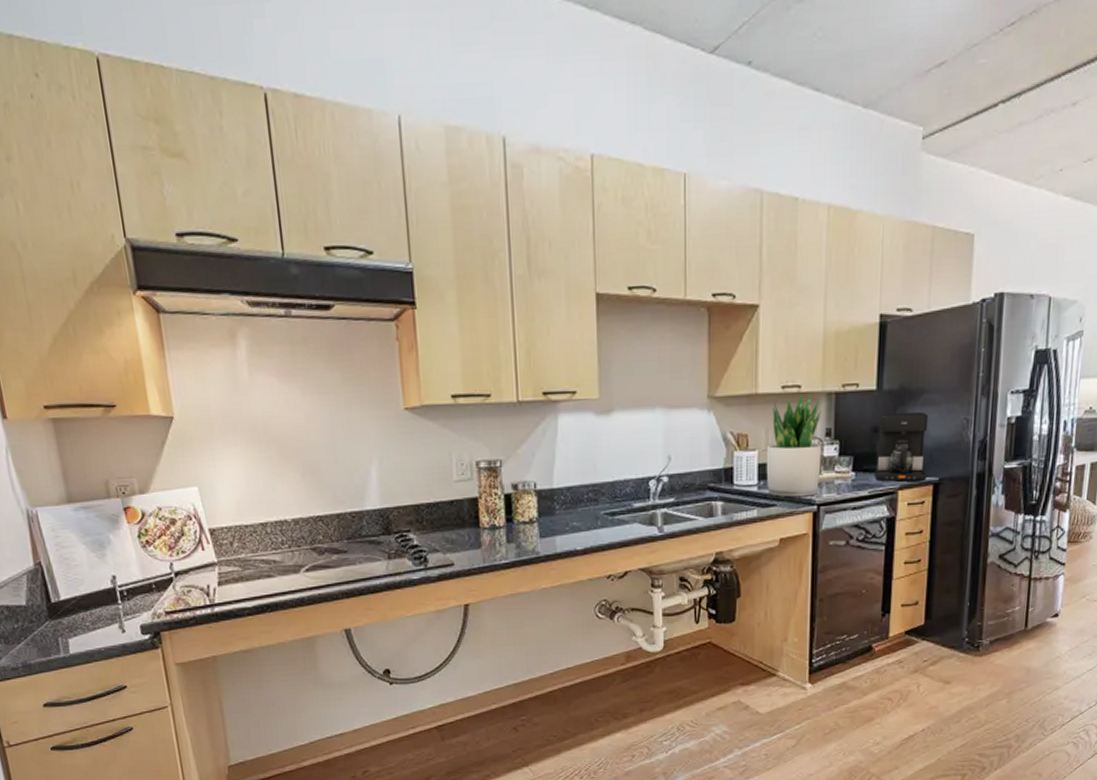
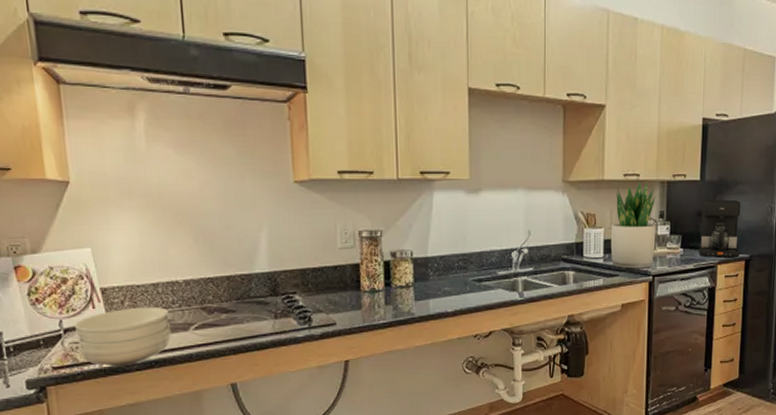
bowl: none [184,547,282,612] -> present [74,306,172,367]

